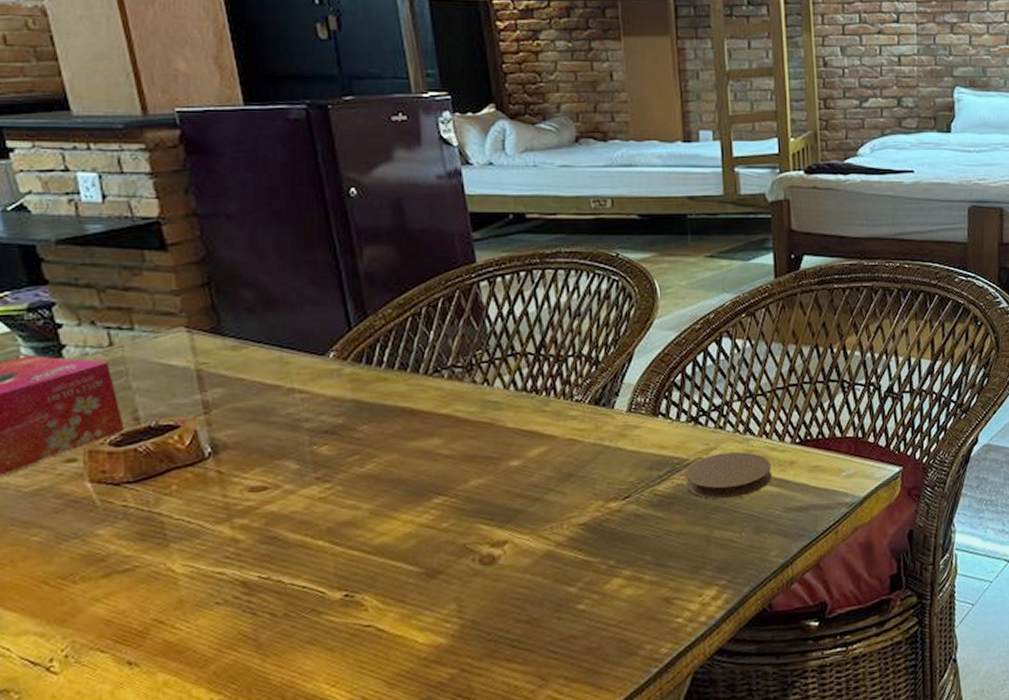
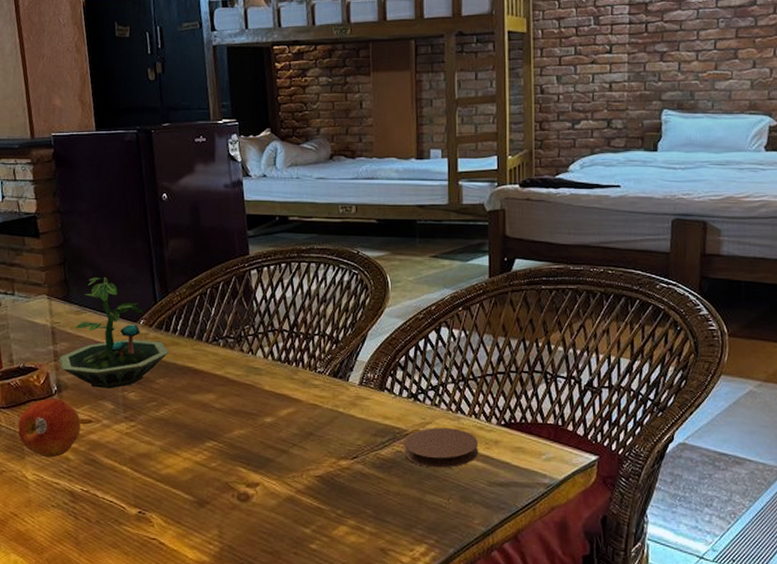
fruit: none [154,463,252,542] -> present [18,398,81,458]
terrarium: none [211,298,373,445] -> present [59,276,169,389]

